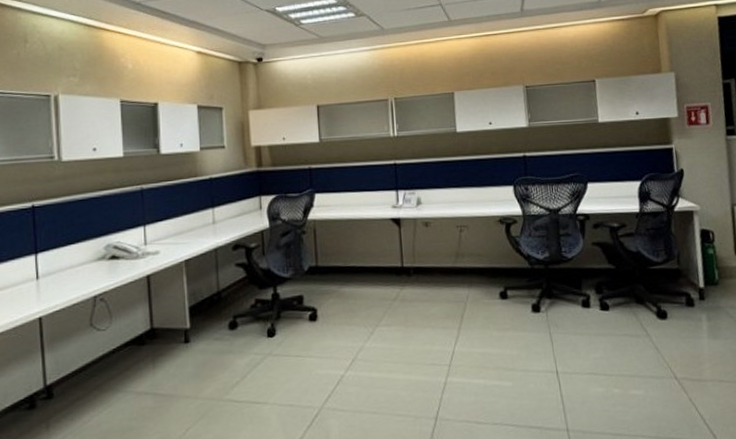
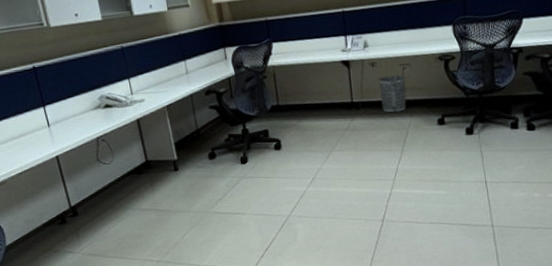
wastebasket: none [432,238,464,282] -> present [378,75,406,113]

